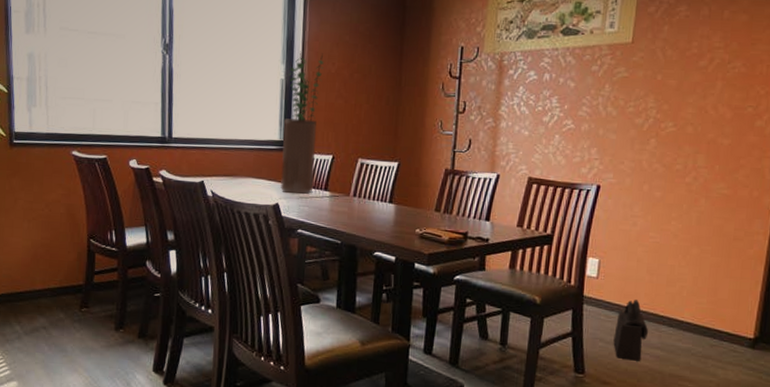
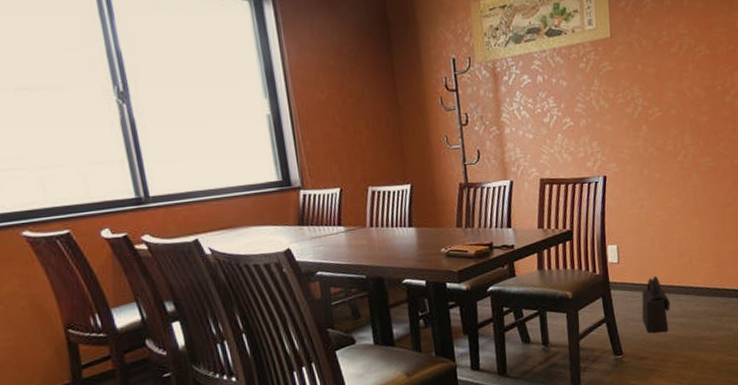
vase: present [280,51,324,195] -> none [274,81,325,236]

